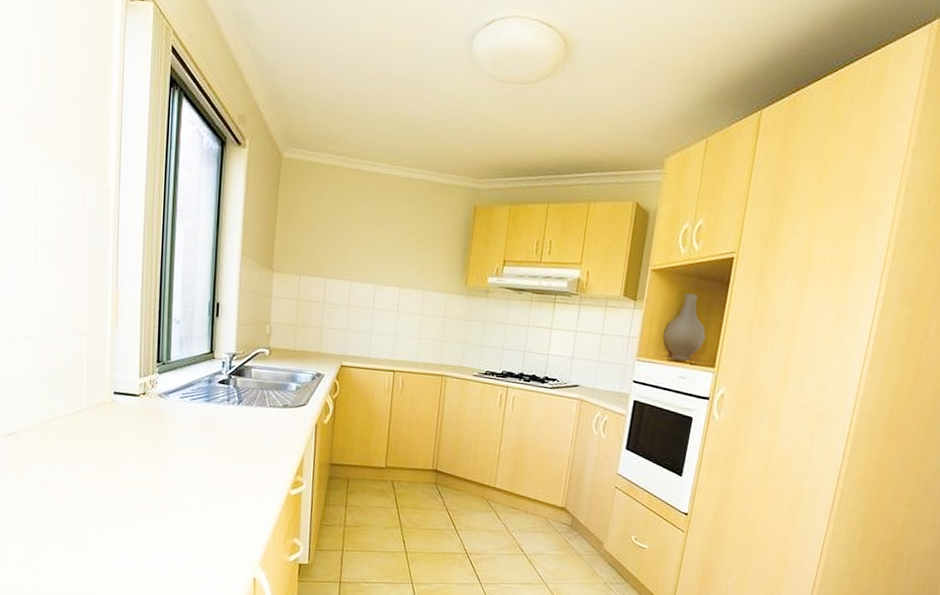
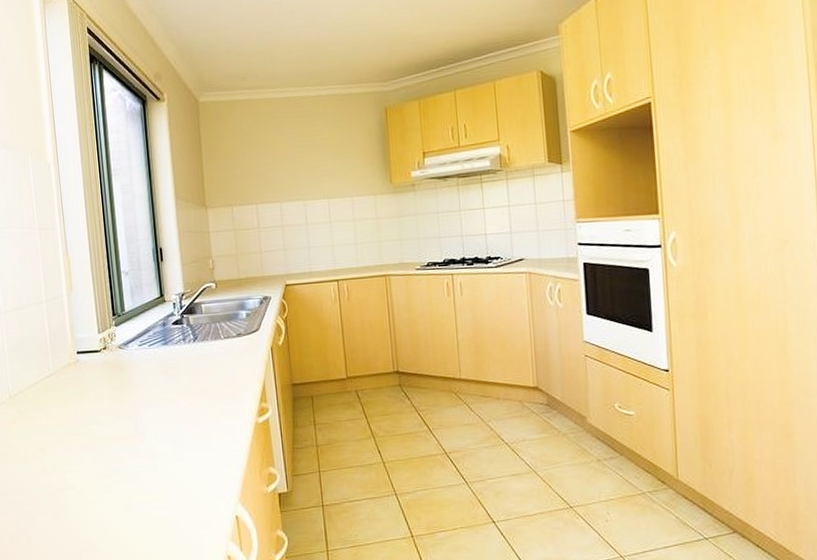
vase: present [663,293,706,361] -> none [598,145,642,214]

